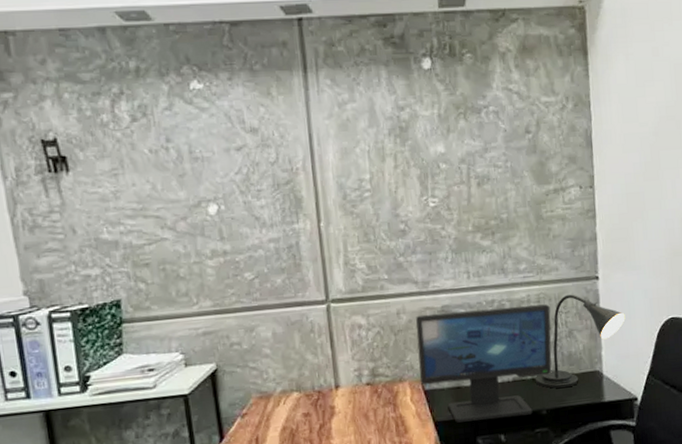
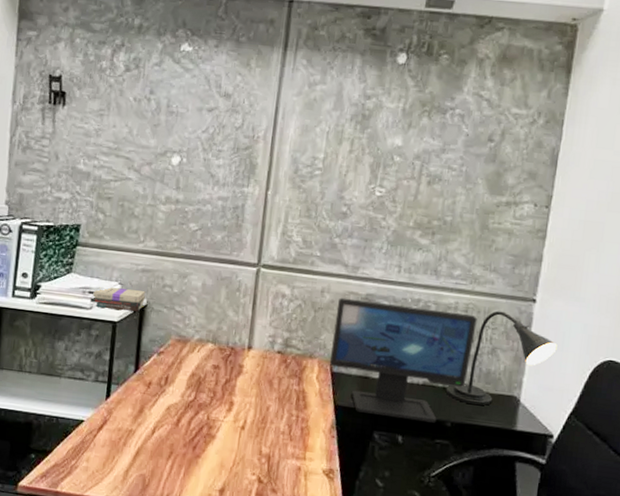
books: none [151,355,214,385] -> present [90,287,146,312]

